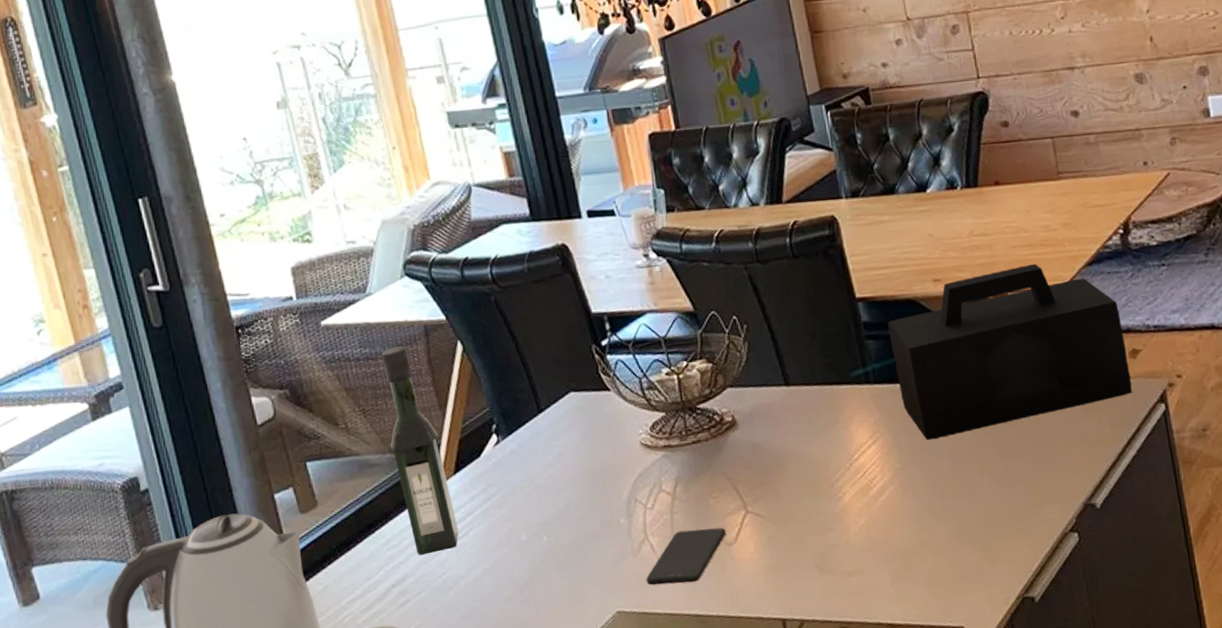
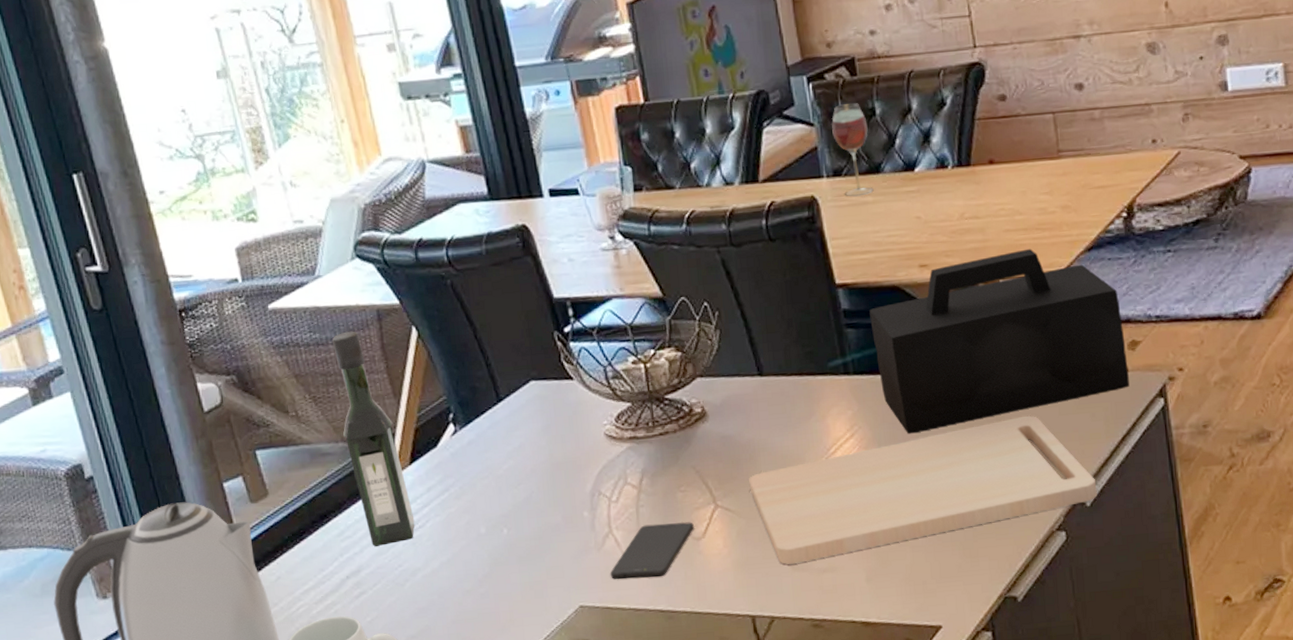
cutting board: none [777,421,1107,569] -> present [749,415,1097,565]
wineglass: none [849,129,889,217] -> present [832,102,874,197]

